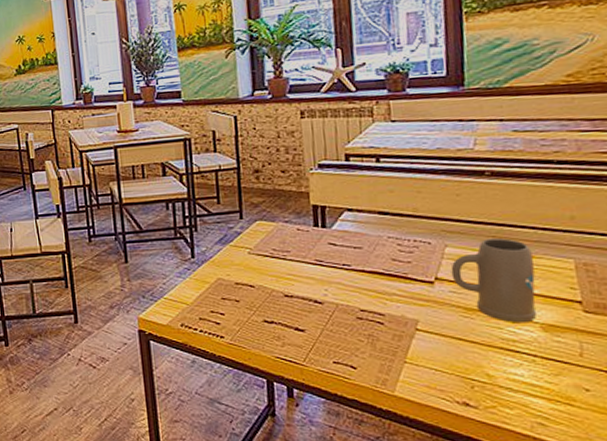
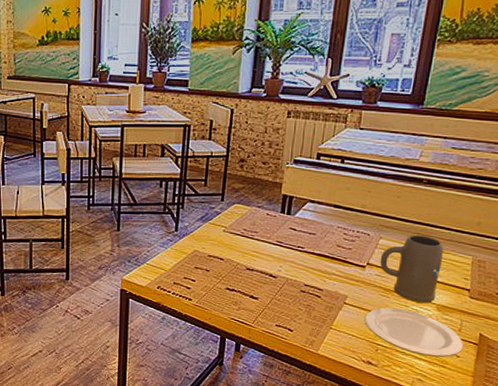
plate: none [447,331,593,392] -> present [365,307,464,357]

